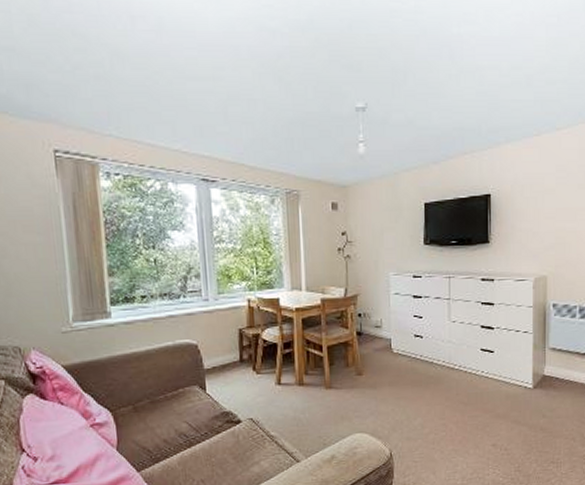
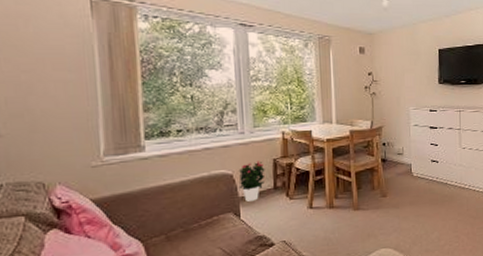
potted flower: none [202,330,231,374] -> present [238,161,265,202]

